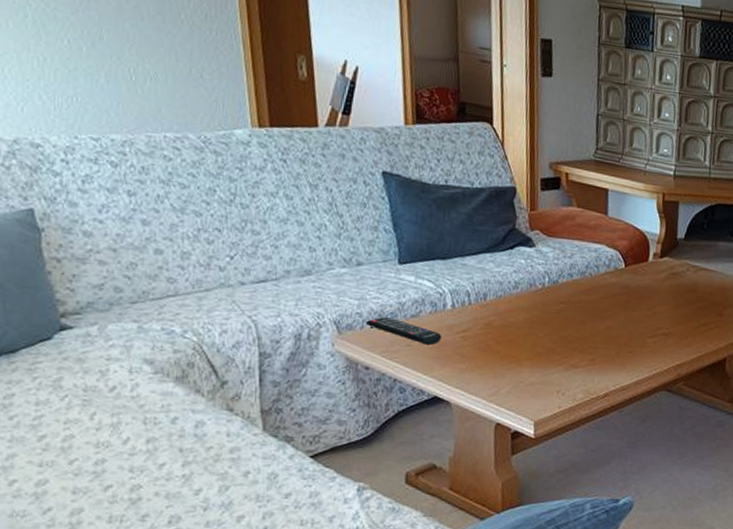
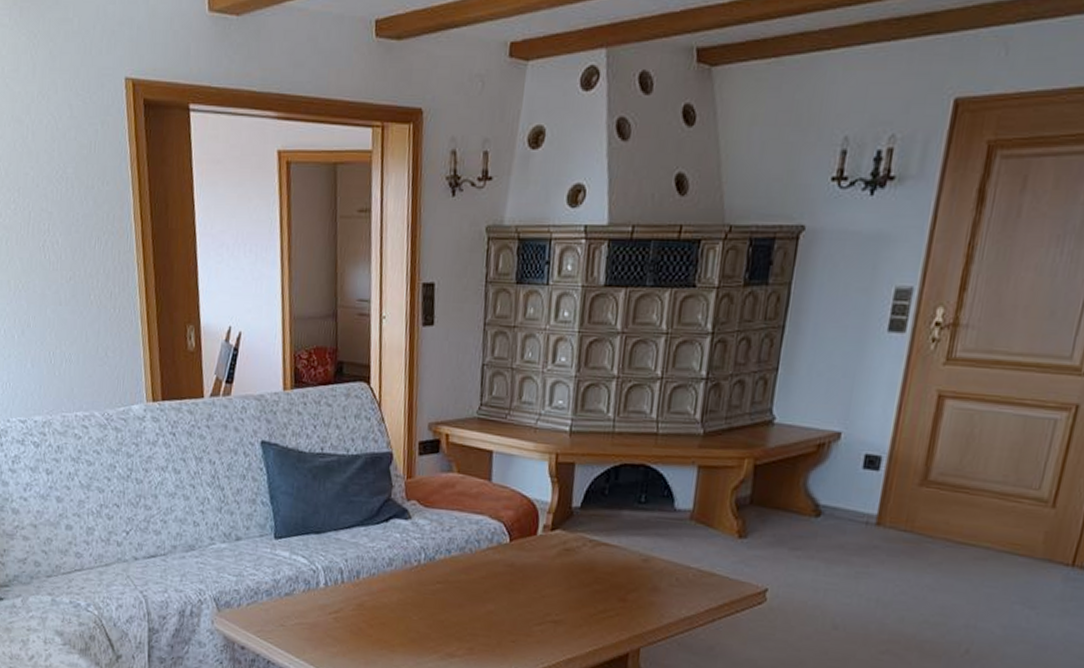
remote control: present [365,316,442,345] -> none [242,594,314,626]

